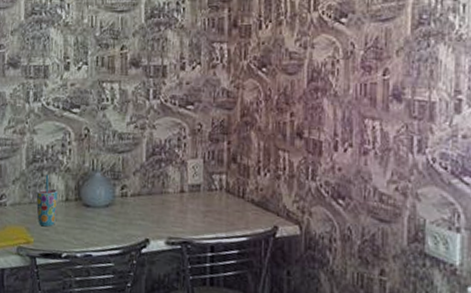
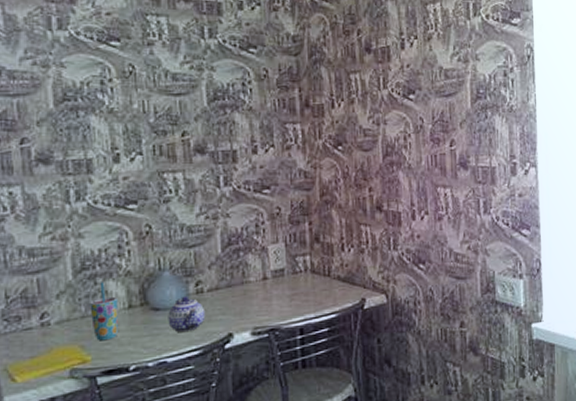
teapot: none [95,197,128,232] -> present [168,295,206,333]

